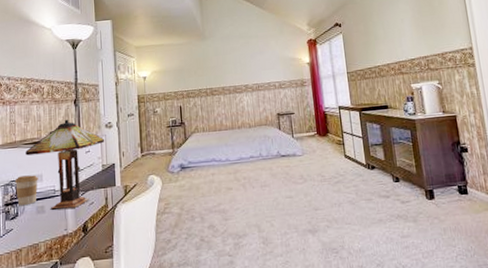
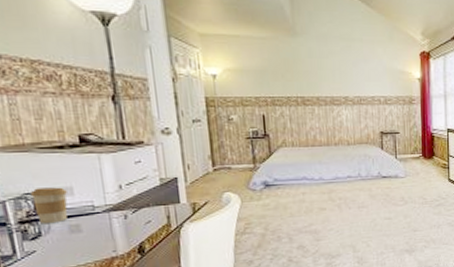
table lamp: present [26,119,105,210] -> none [42,119,162,229]

